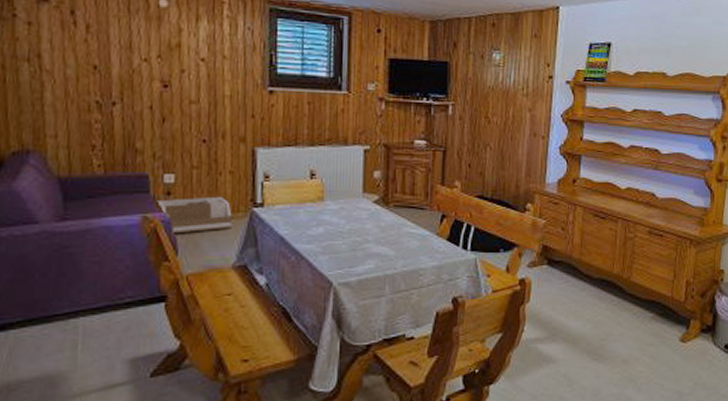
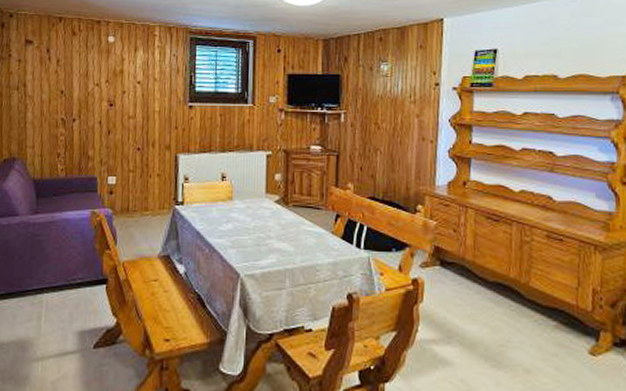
storage bin: present [155,196,232,234] -> none [101,195,159,227]

